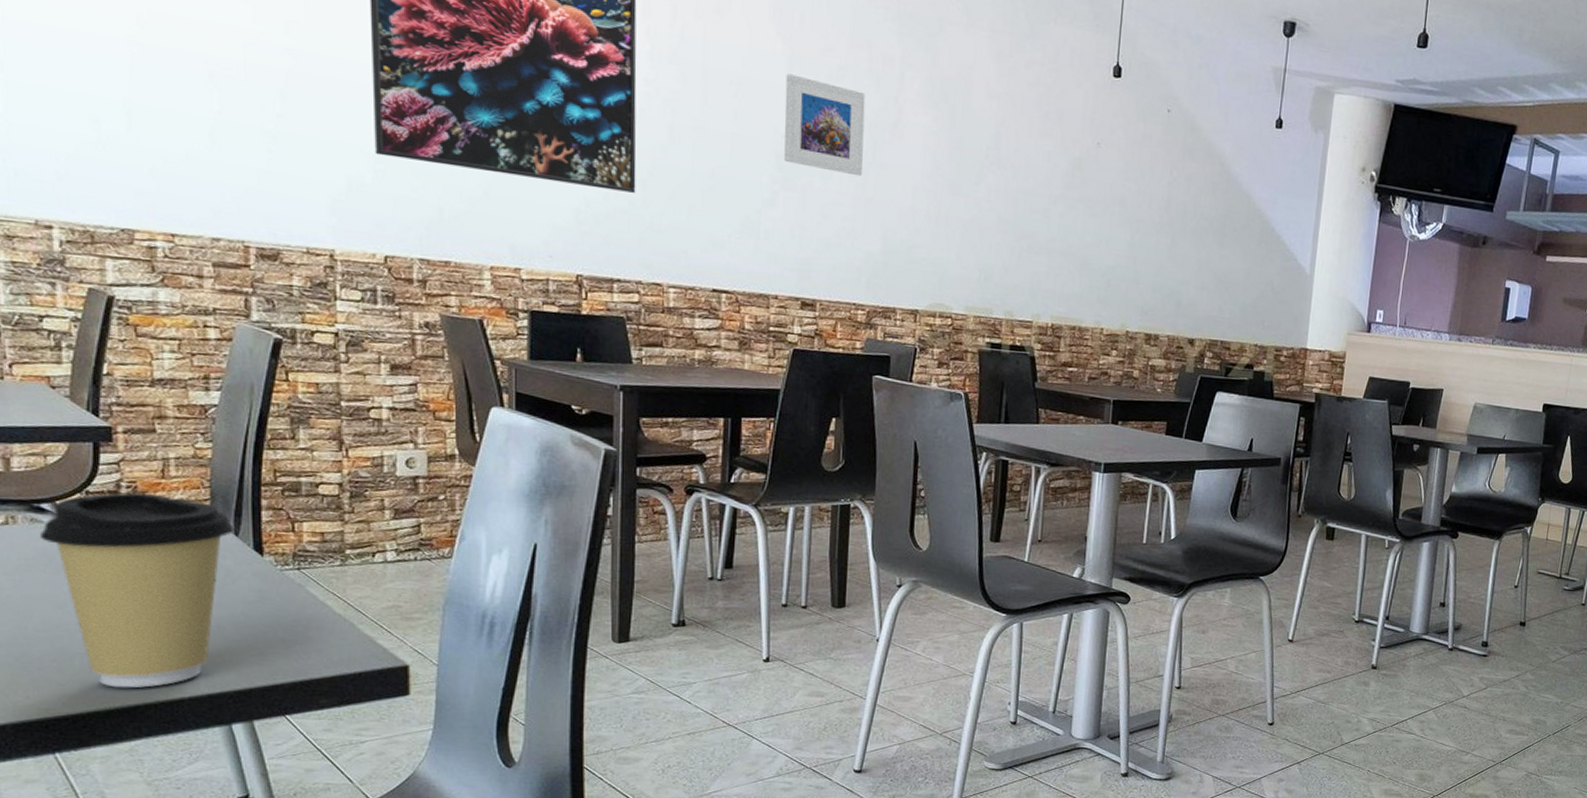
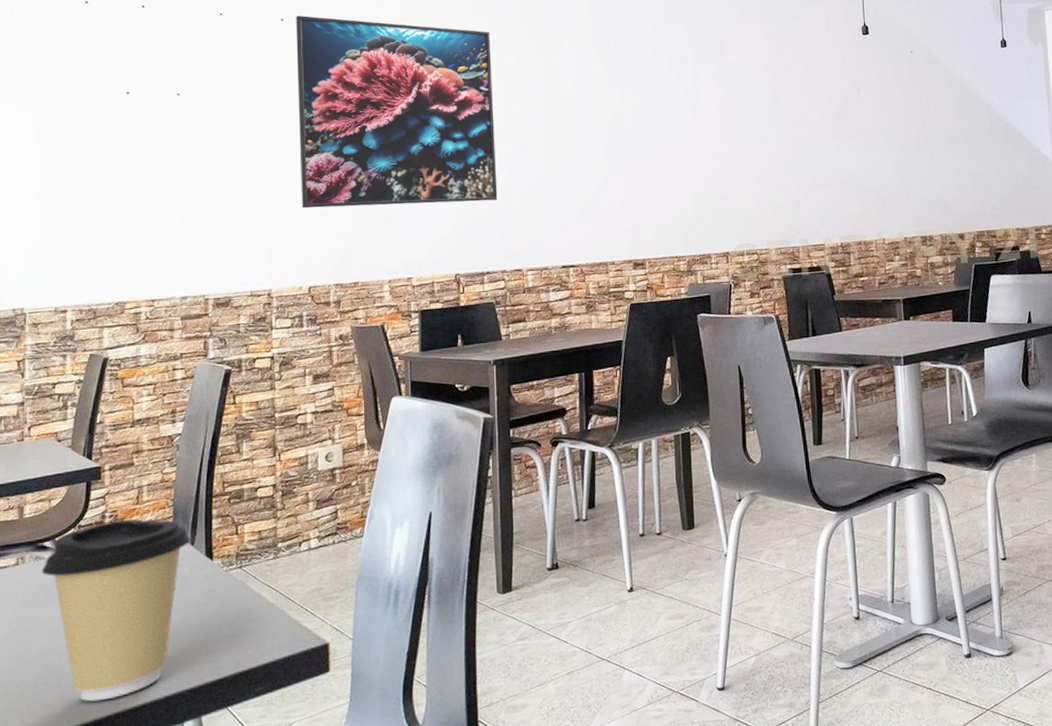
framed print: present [784,74,866,177] -> none [607,84,672,153]

